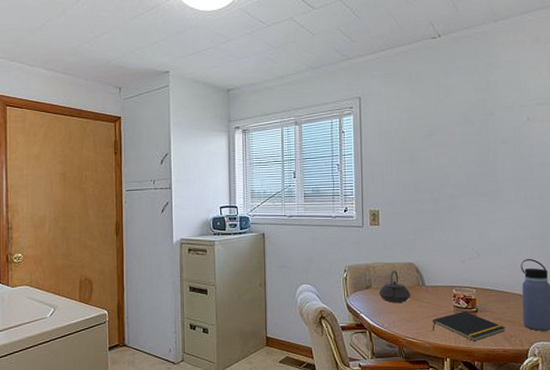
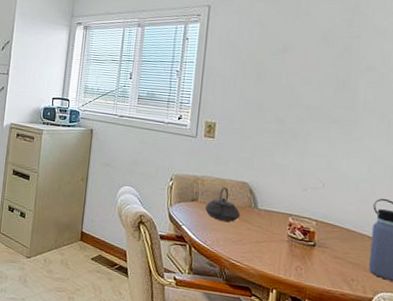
notepad: present [432,311,506,342] -> none [260,242,347,278]

